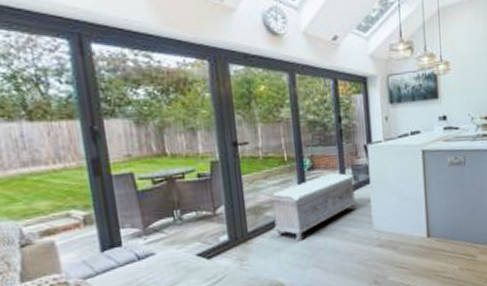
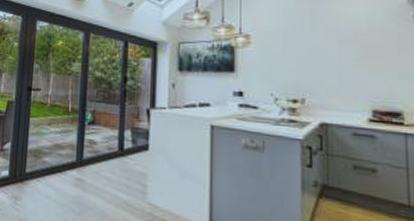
bench: present [269,173,357,242] -> none [47,132,133,195]

